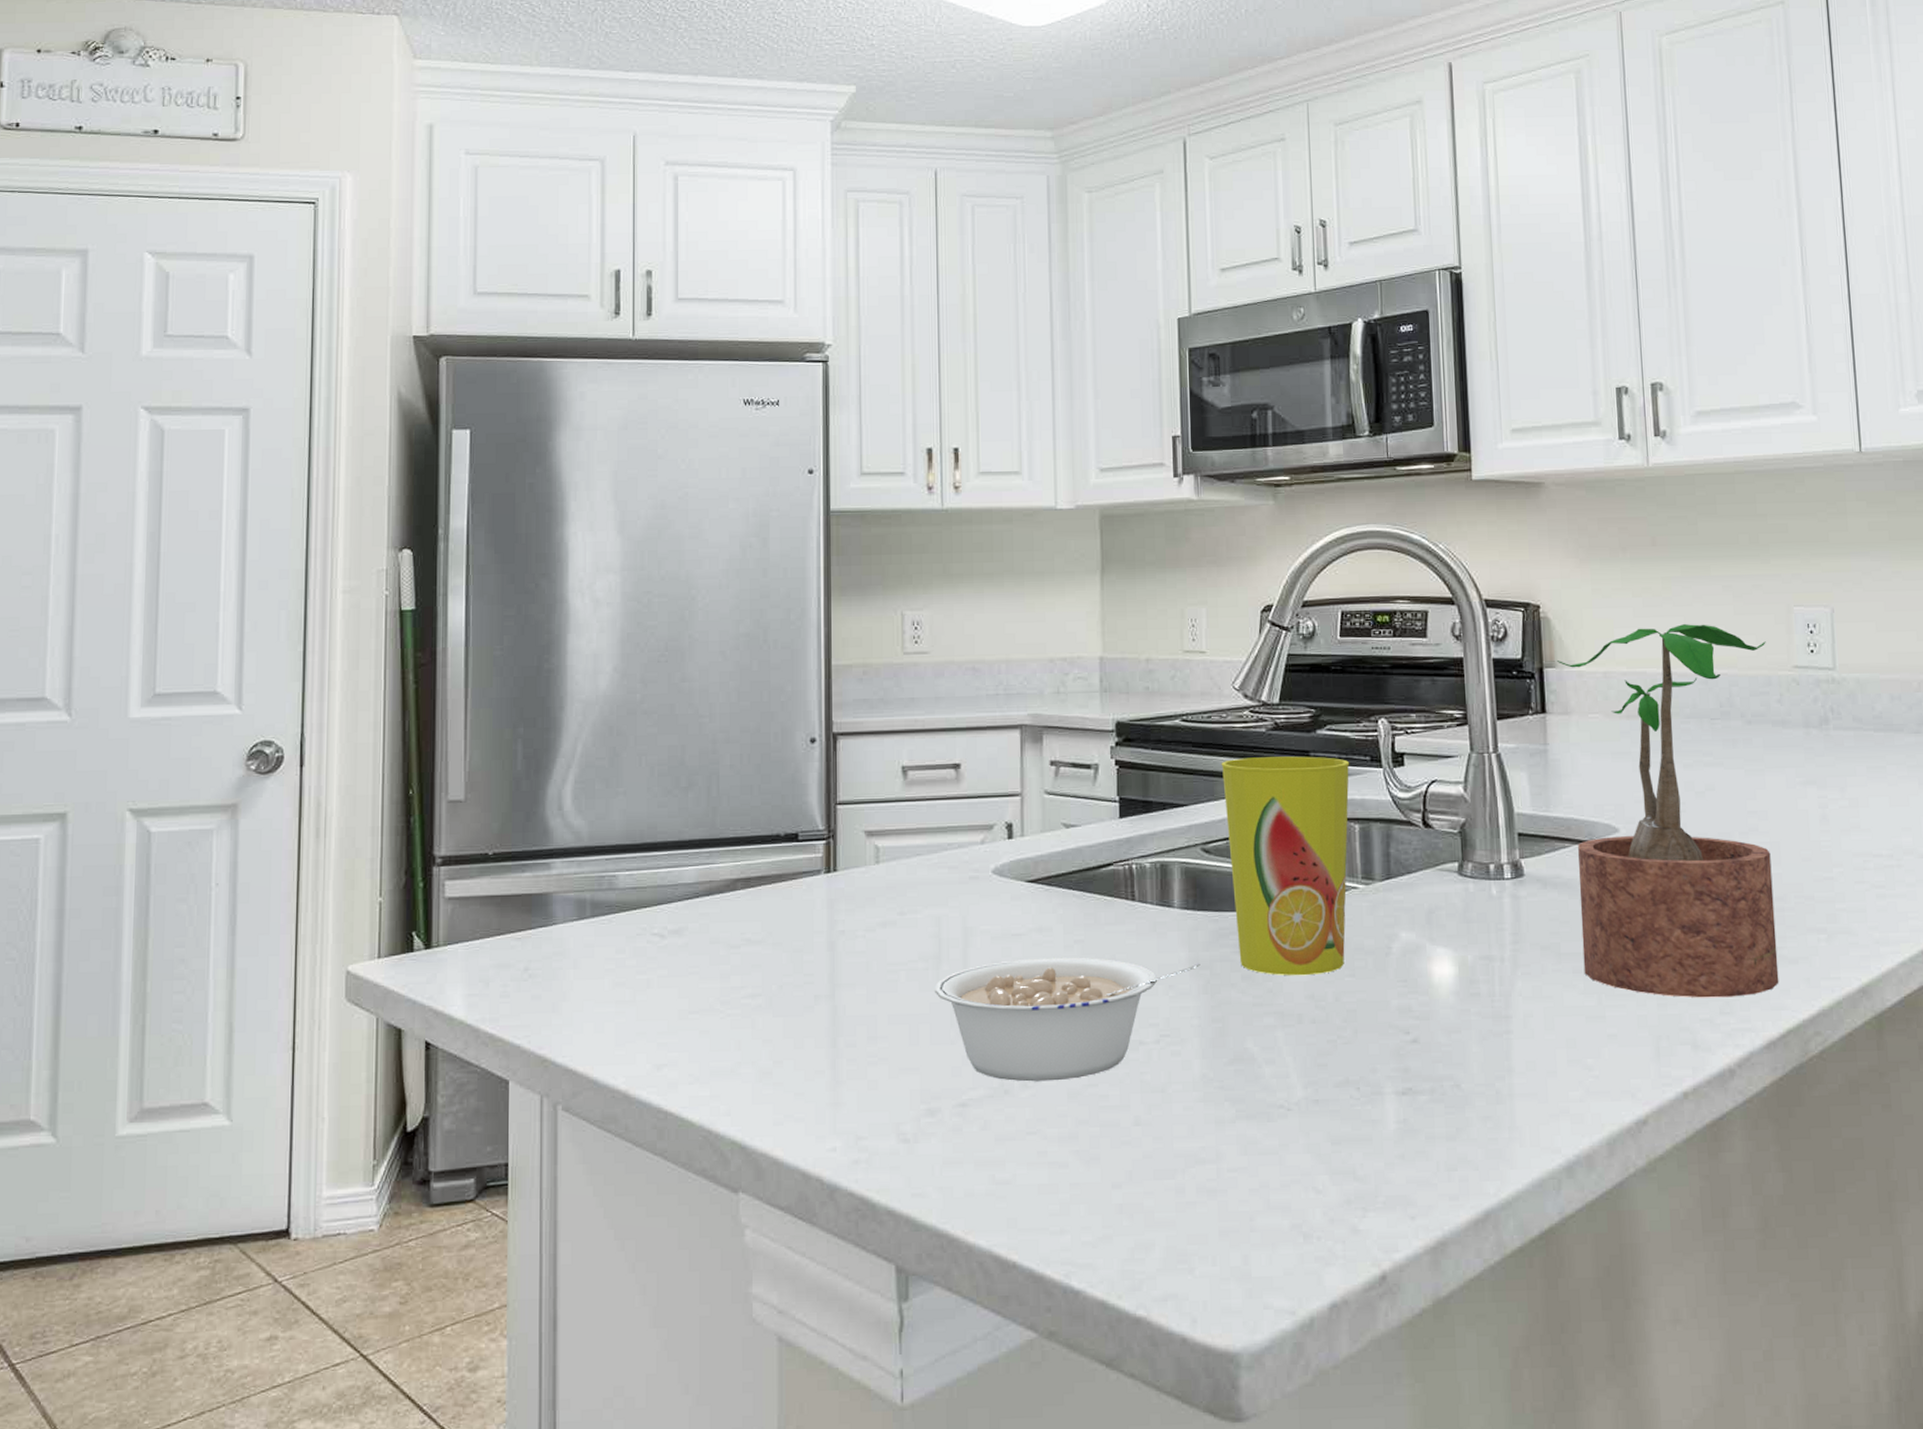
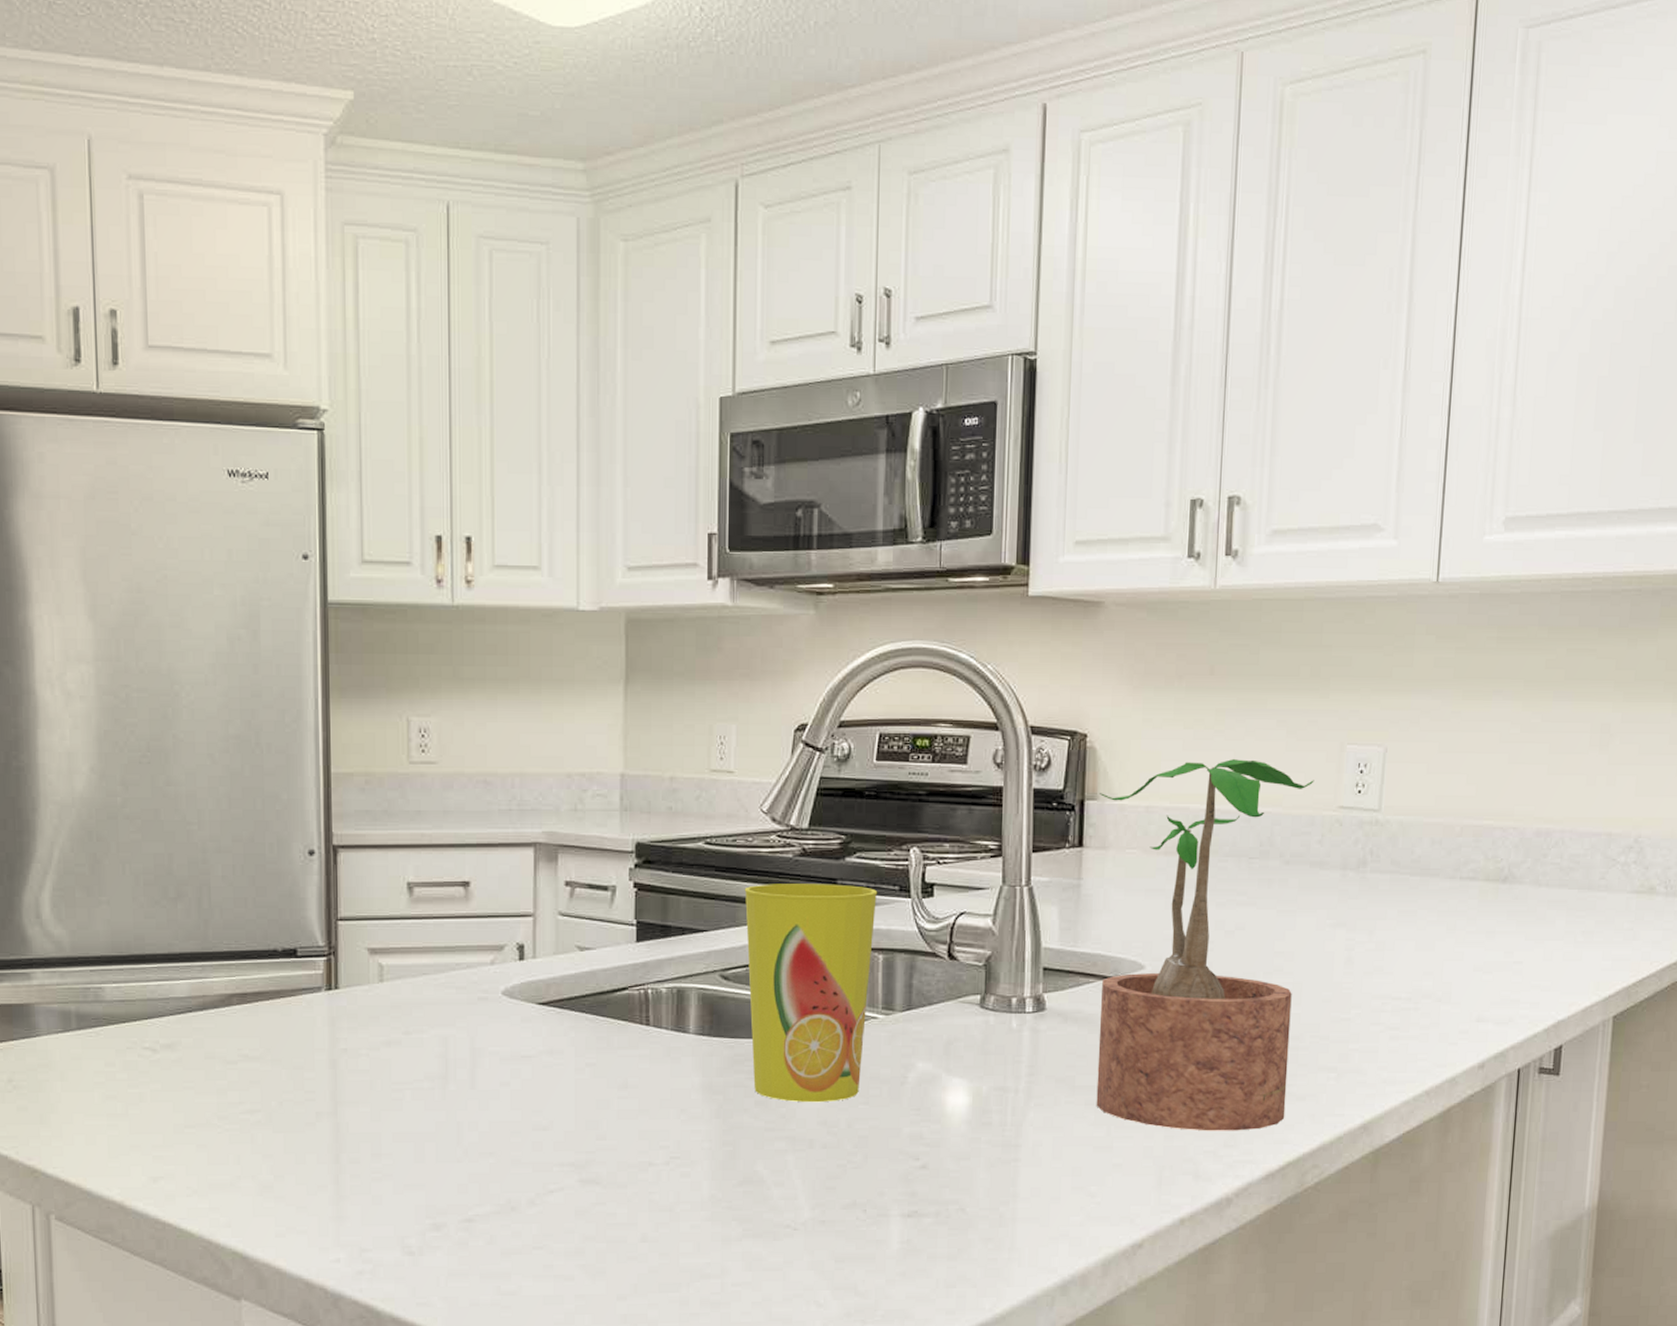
legume: present [934,957,1200,1082] -> none [440,1080,714,1200]

